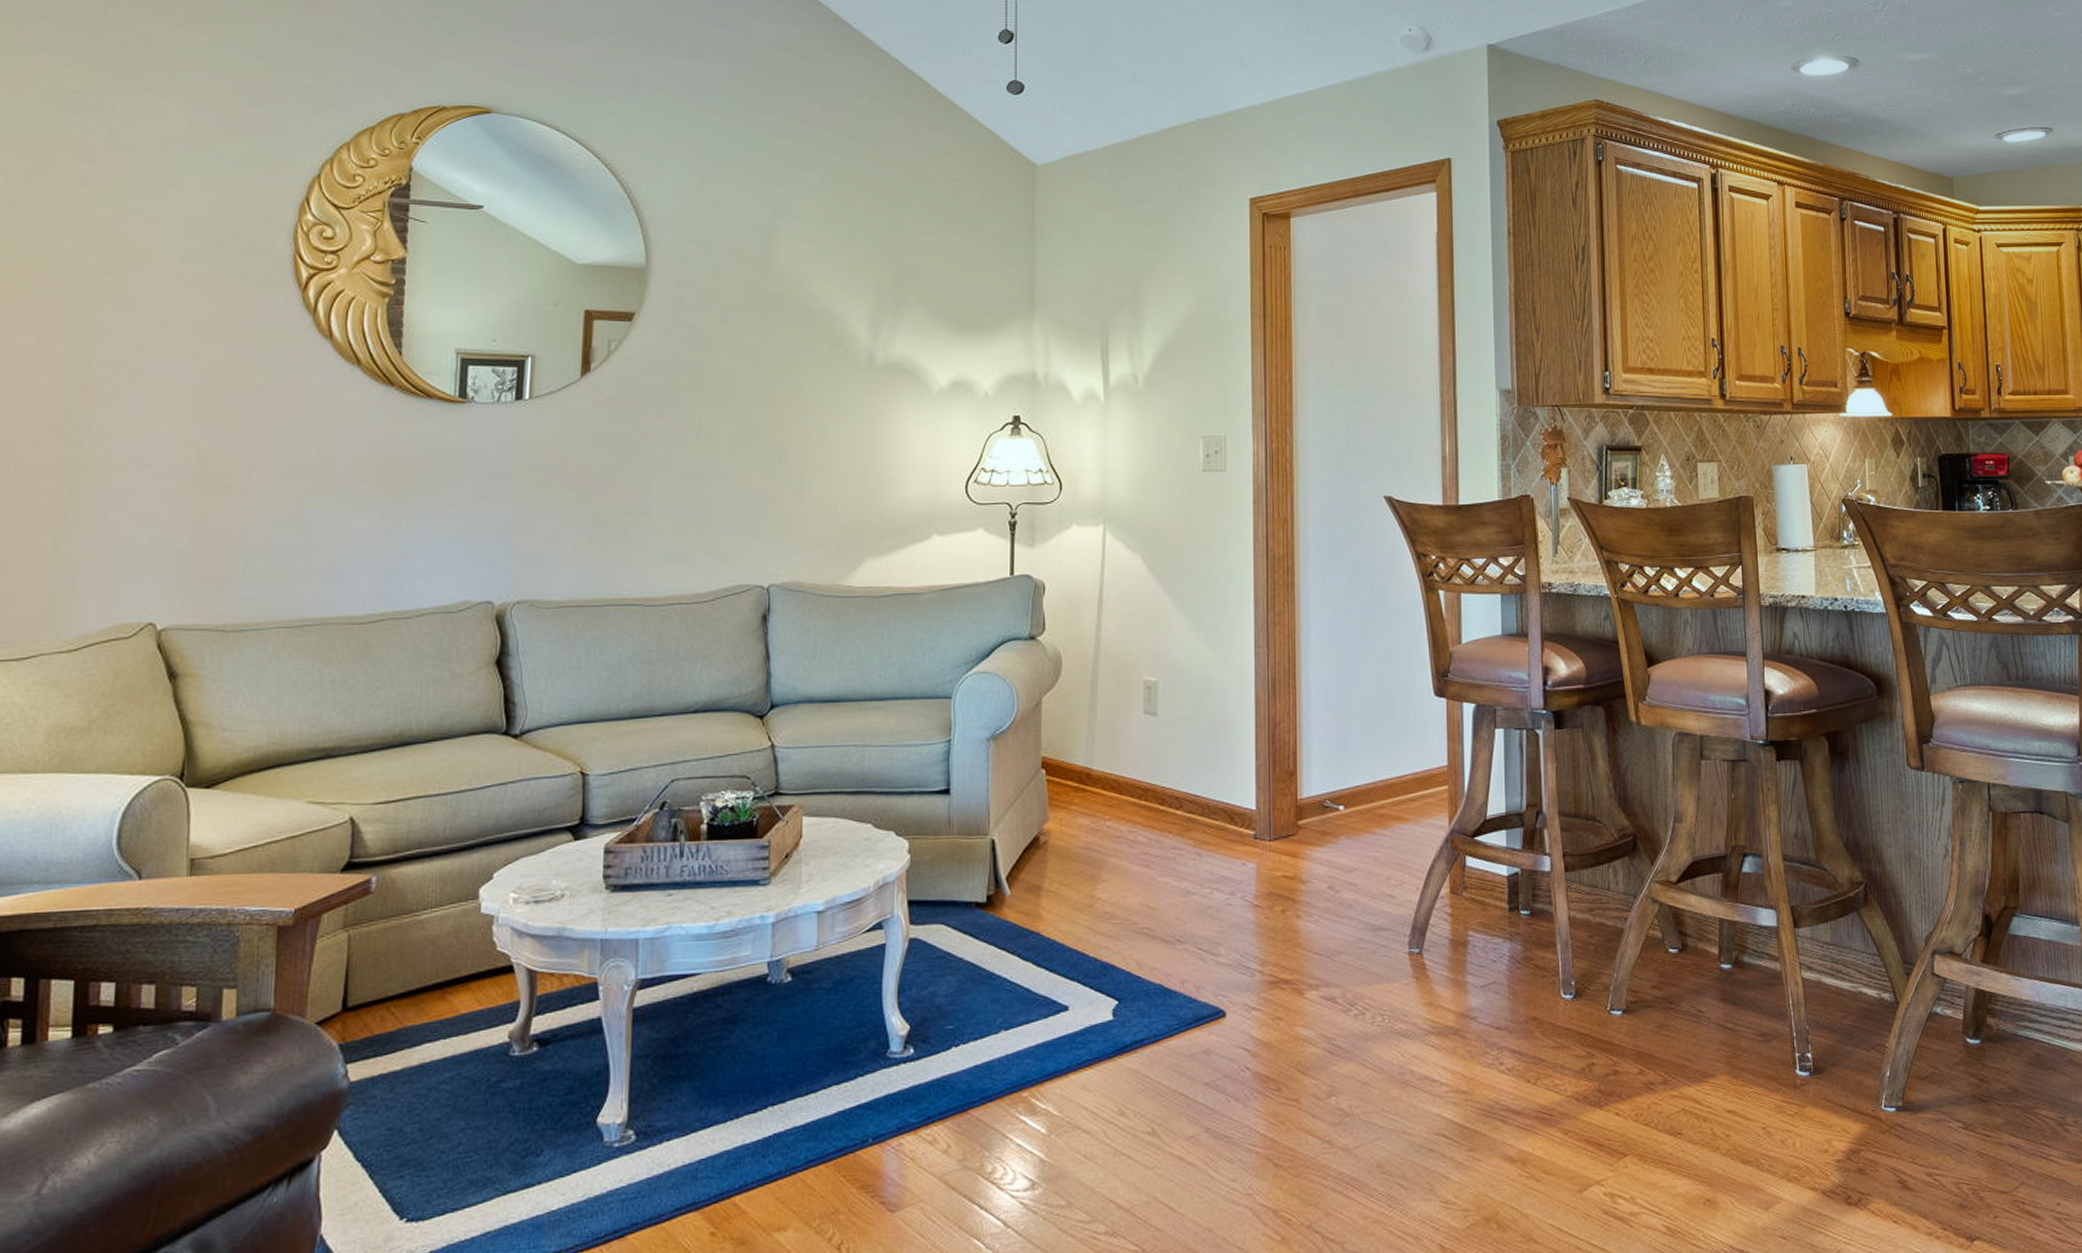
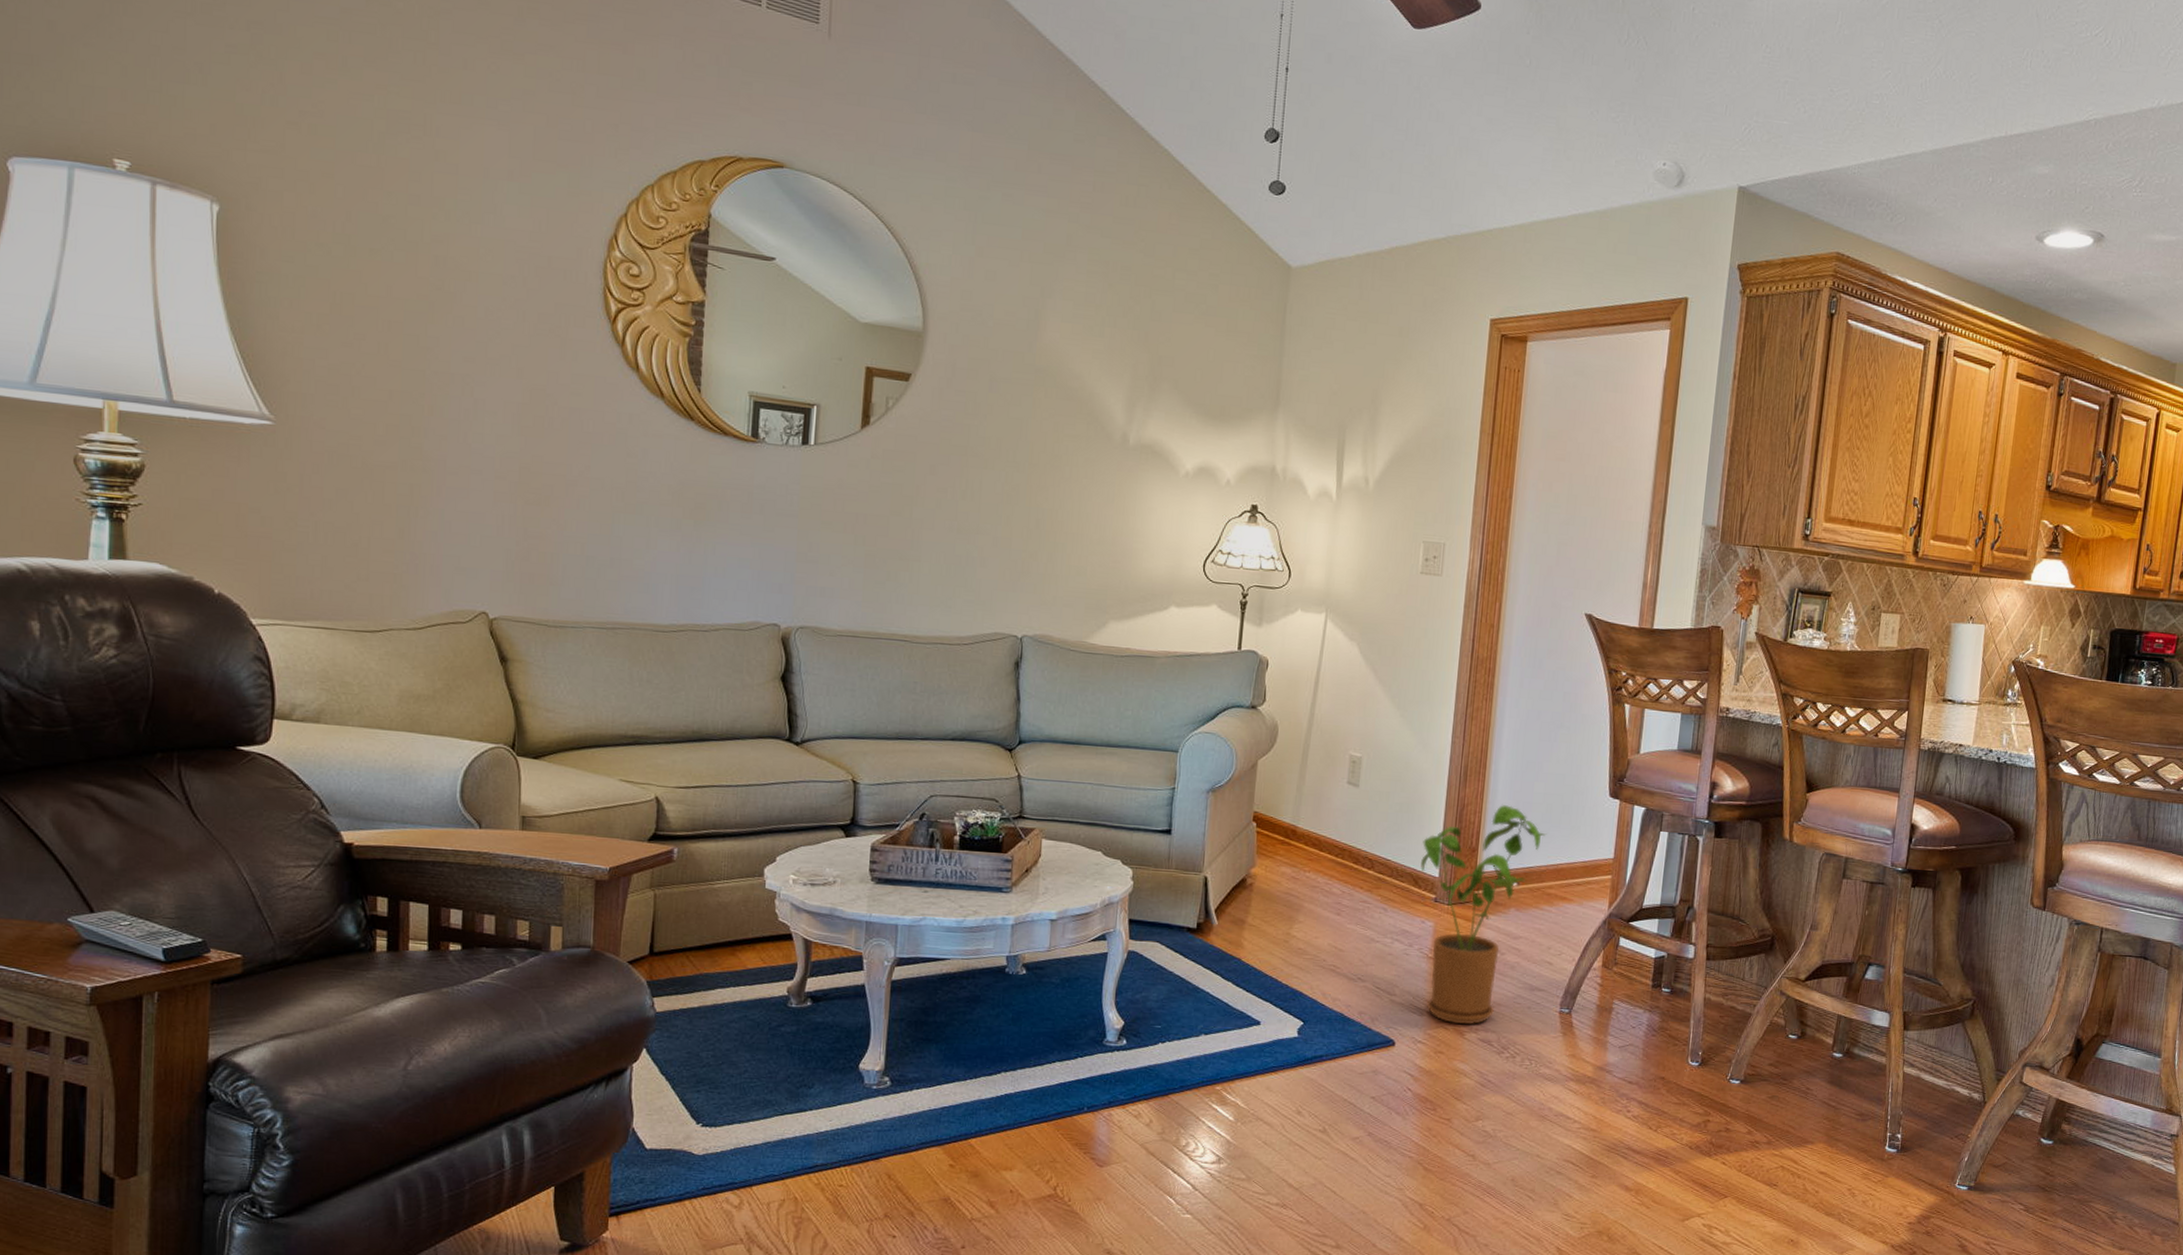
house plant: none [1234,718,1371,981] -> present [1420,805,1547,1024]

